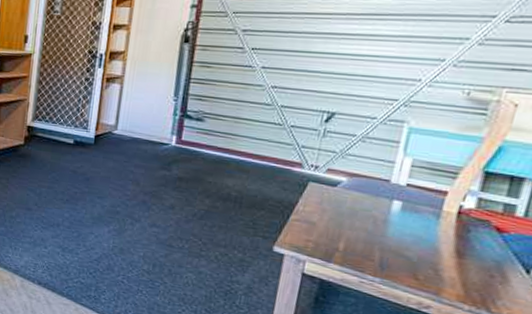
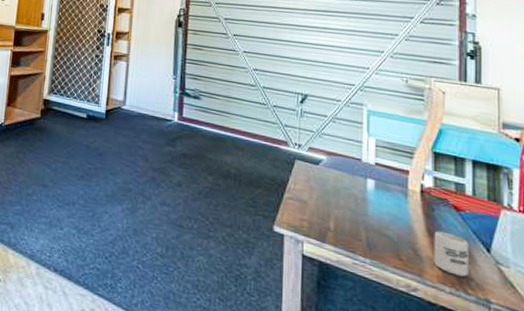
cup: none [456,252,505,297] -> present [434,230,469,277]

